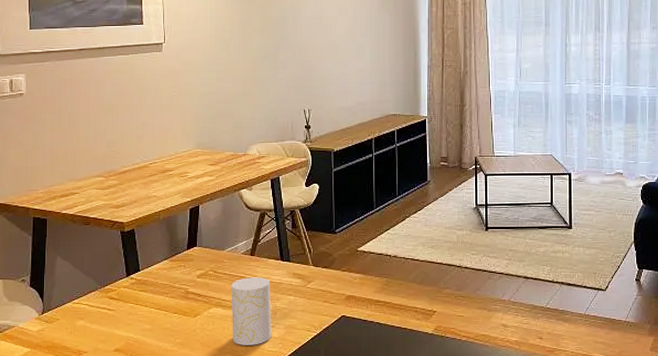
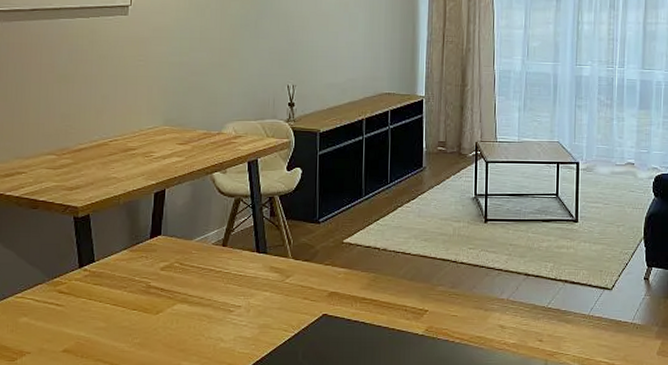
cup: present [231,277,272,345] -> none [198,270,244,347]

